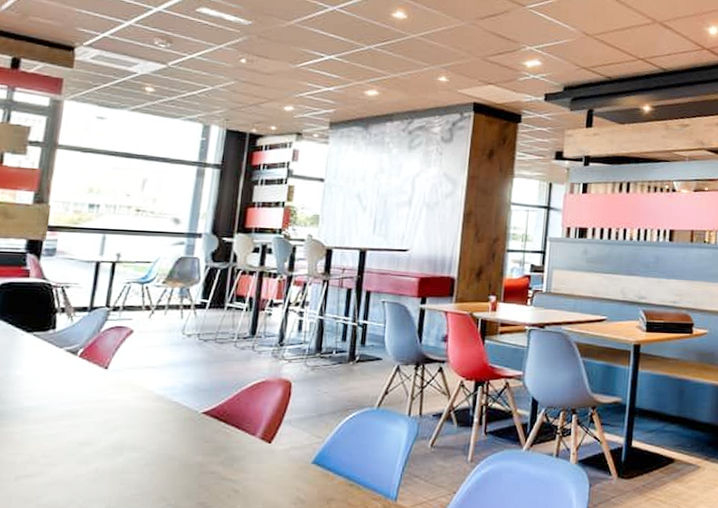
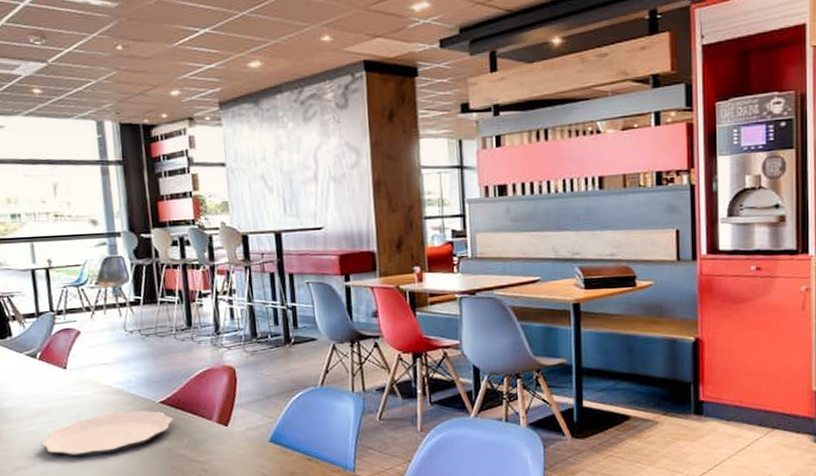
plate: none [55,420,213,468] -> present [40,410,173,457]

